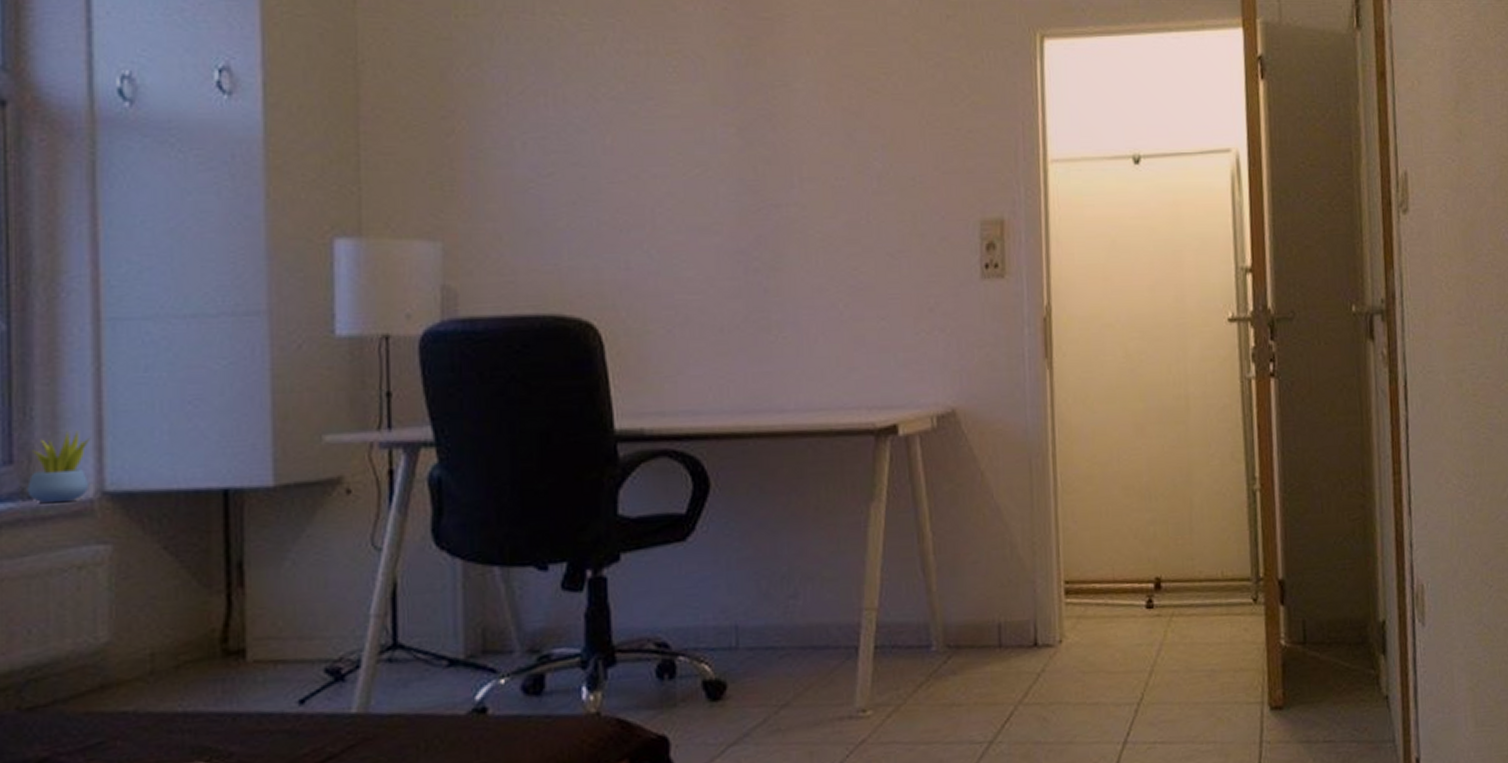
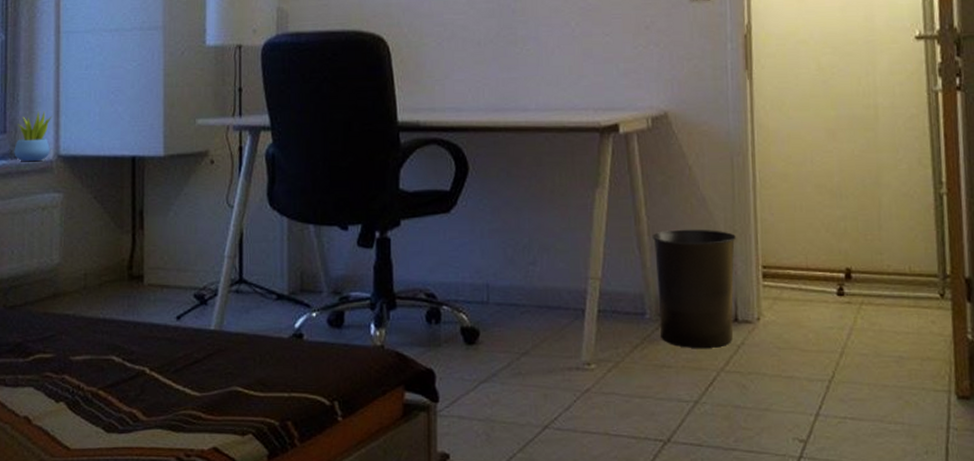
waste bin: none [938,543,1035,681] -> present [652,229,736,348]

